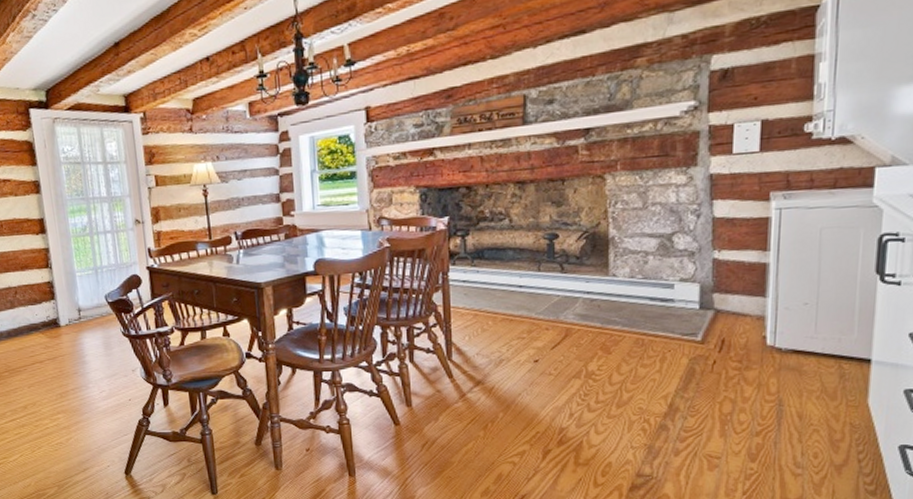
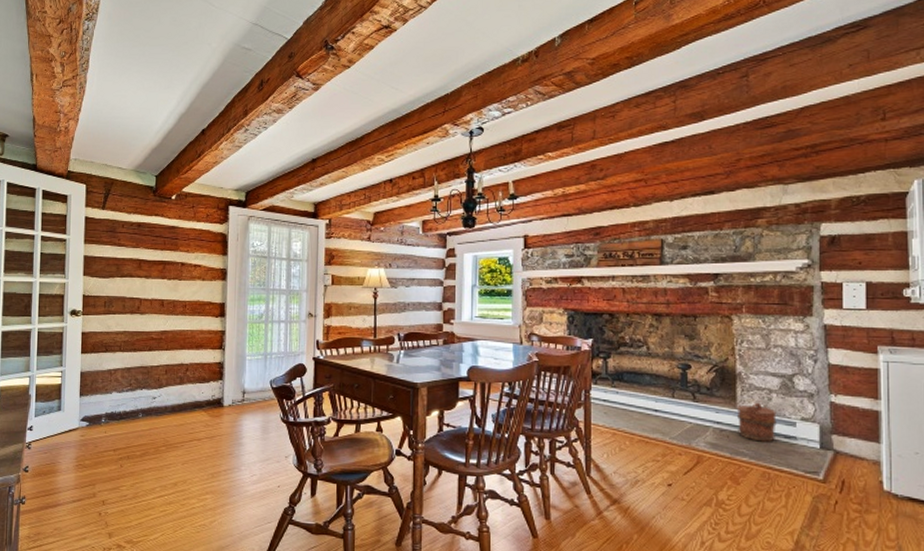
bucket: none [608,265,653,308] -> present [736,400,777,442]

